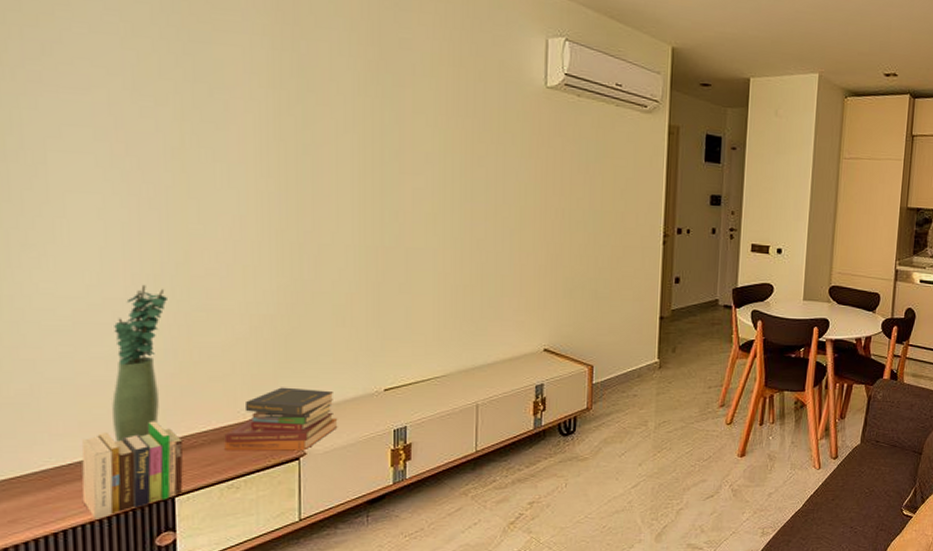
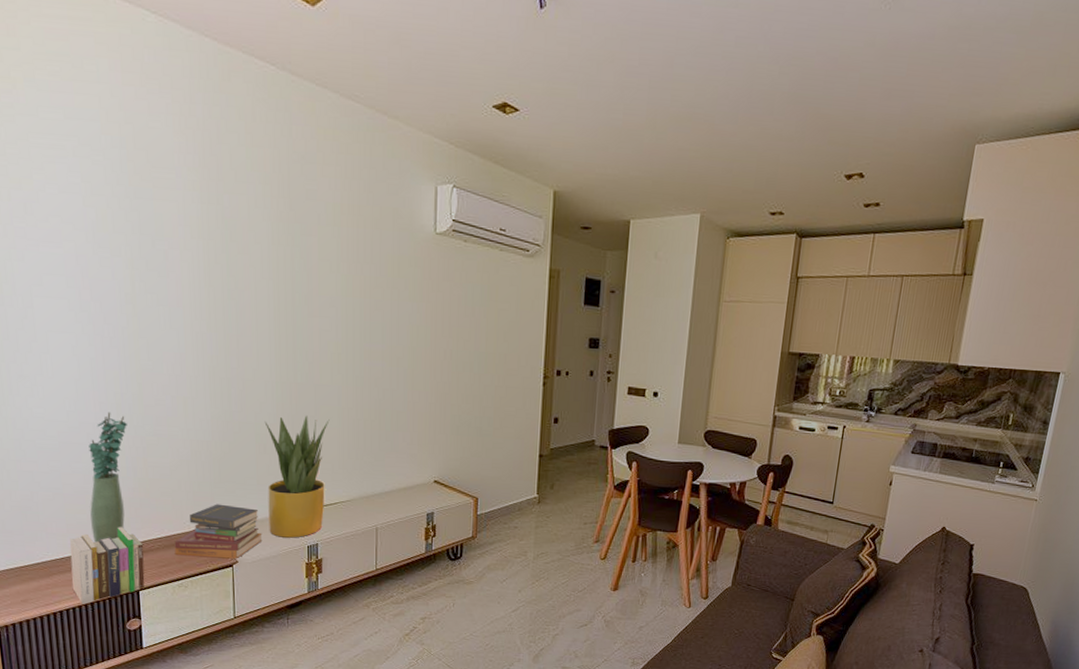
planter: none [344,282,423,422] -> present [264,415,330,538]

